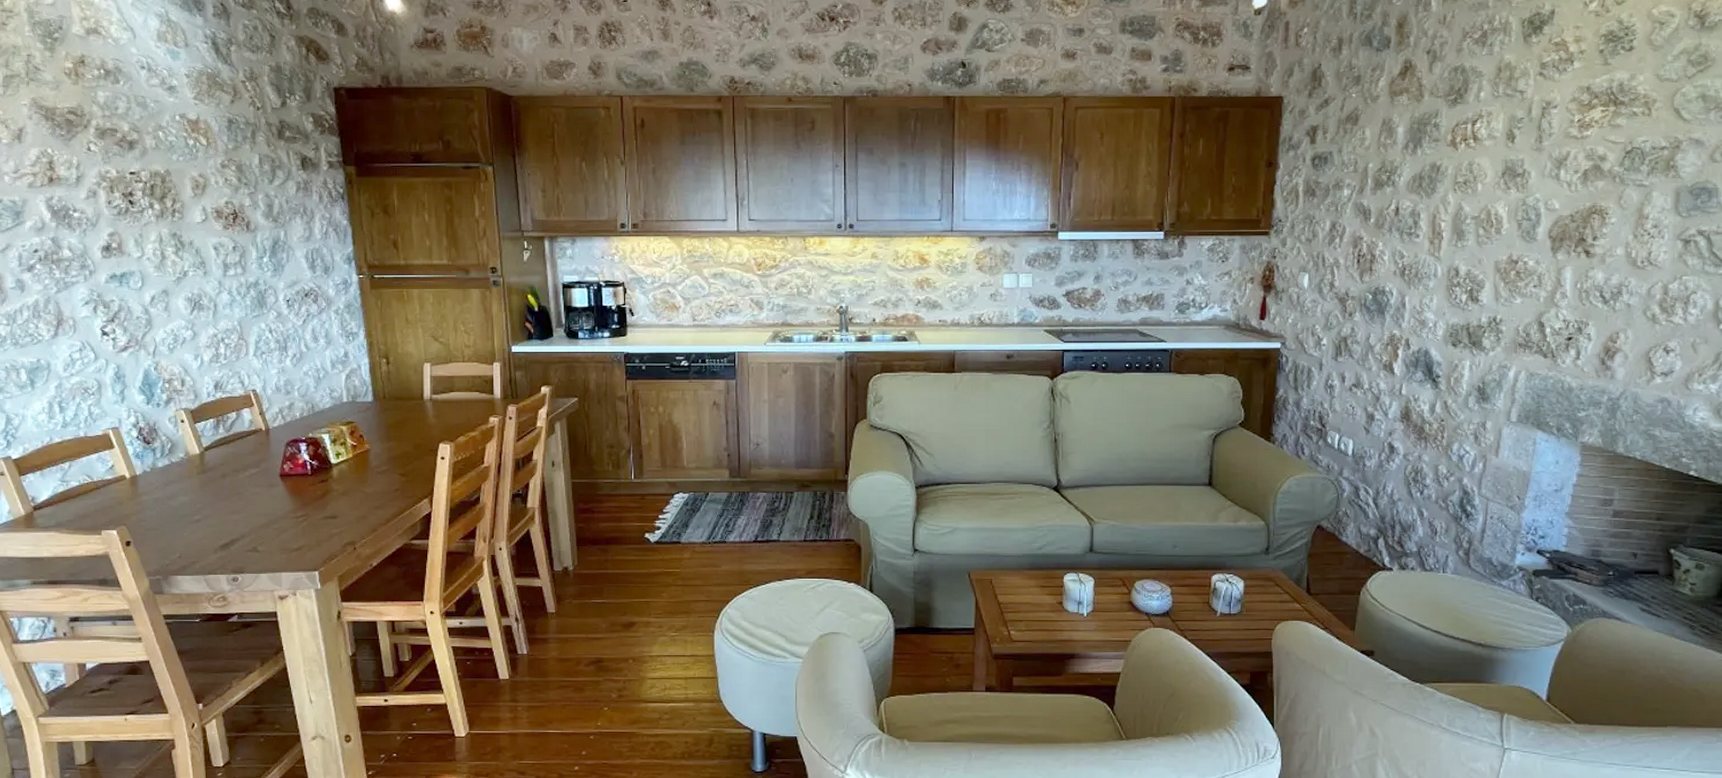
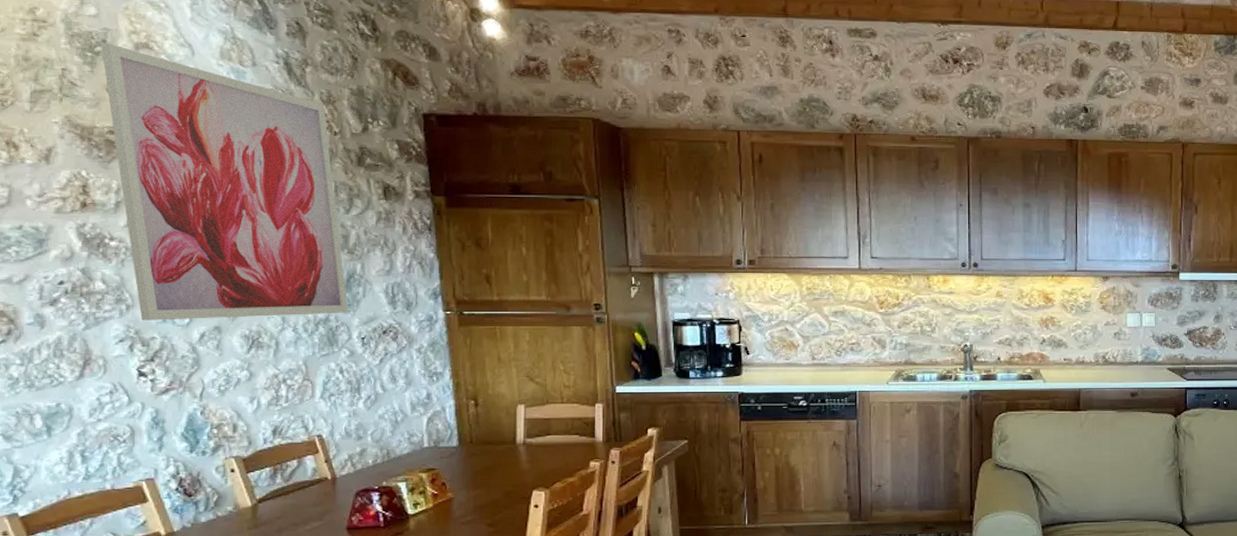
wall art: none [57,29,275,285] -> present [100,43,348,321]

